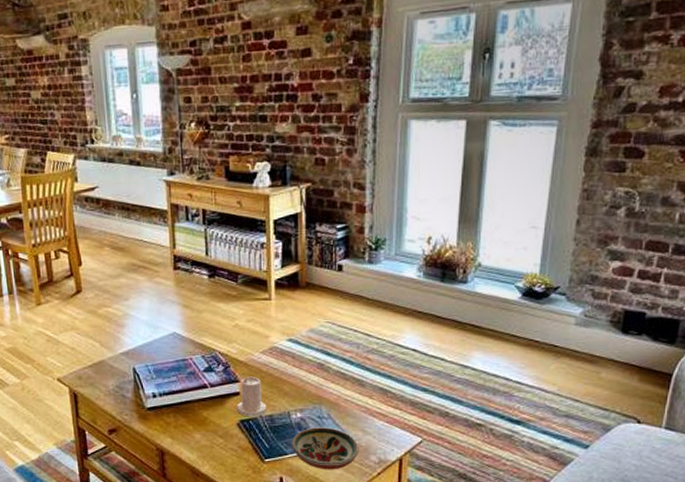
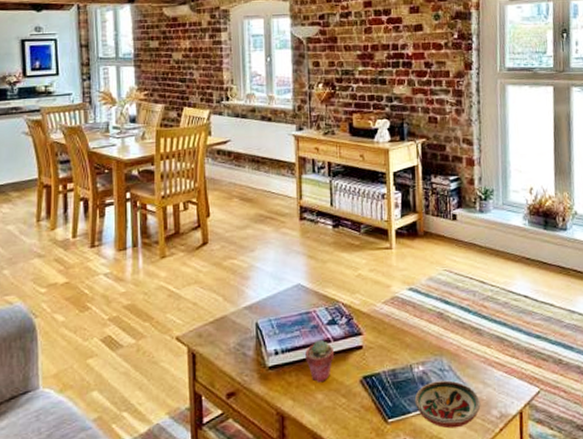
potted succulent: none [181,385,212,424] -> present [304,339,335,383]
candle: present [236,376,267,417] -> none [359,328,390,373]

